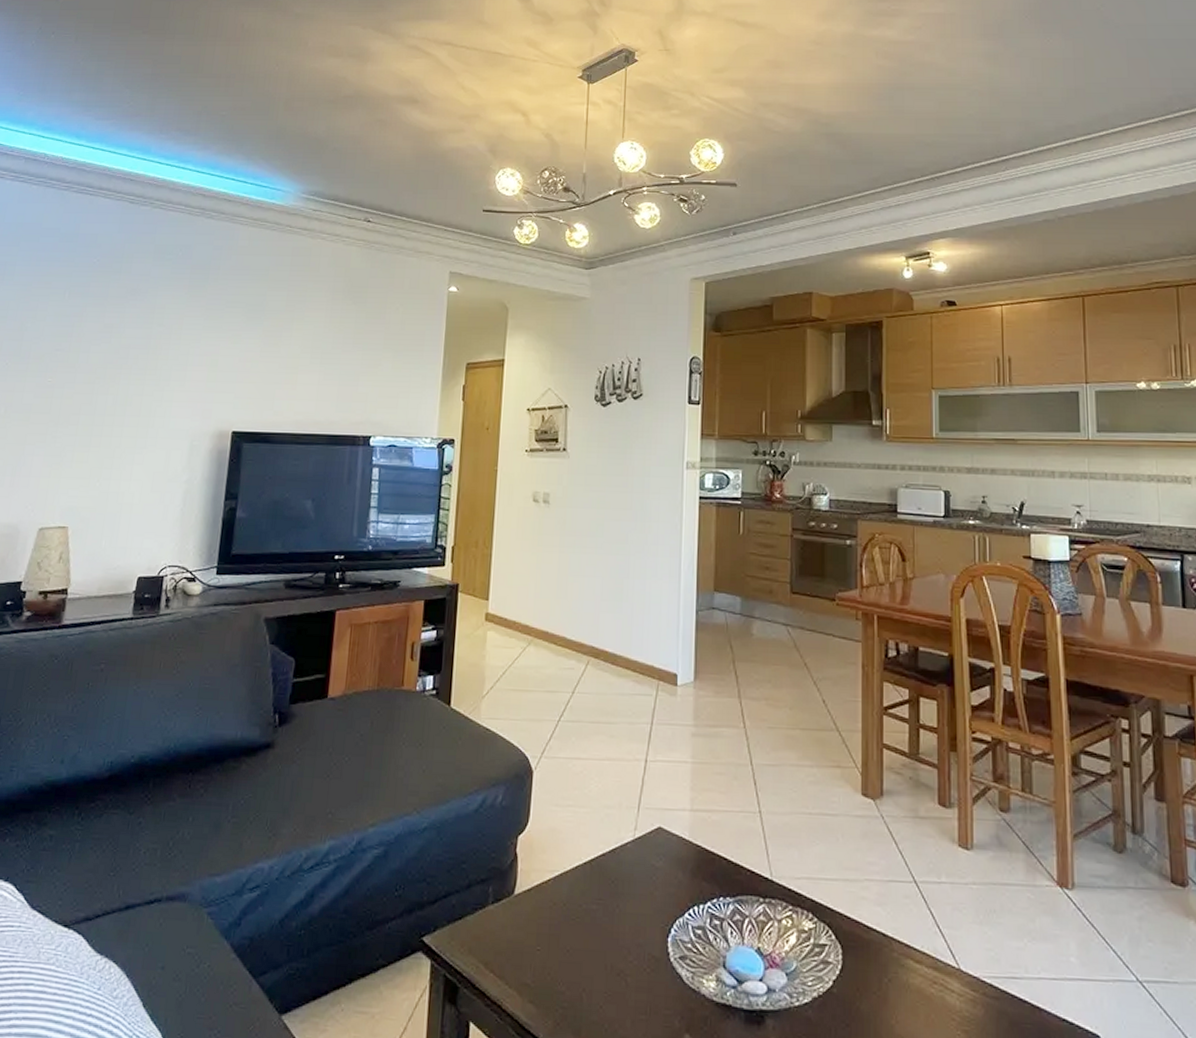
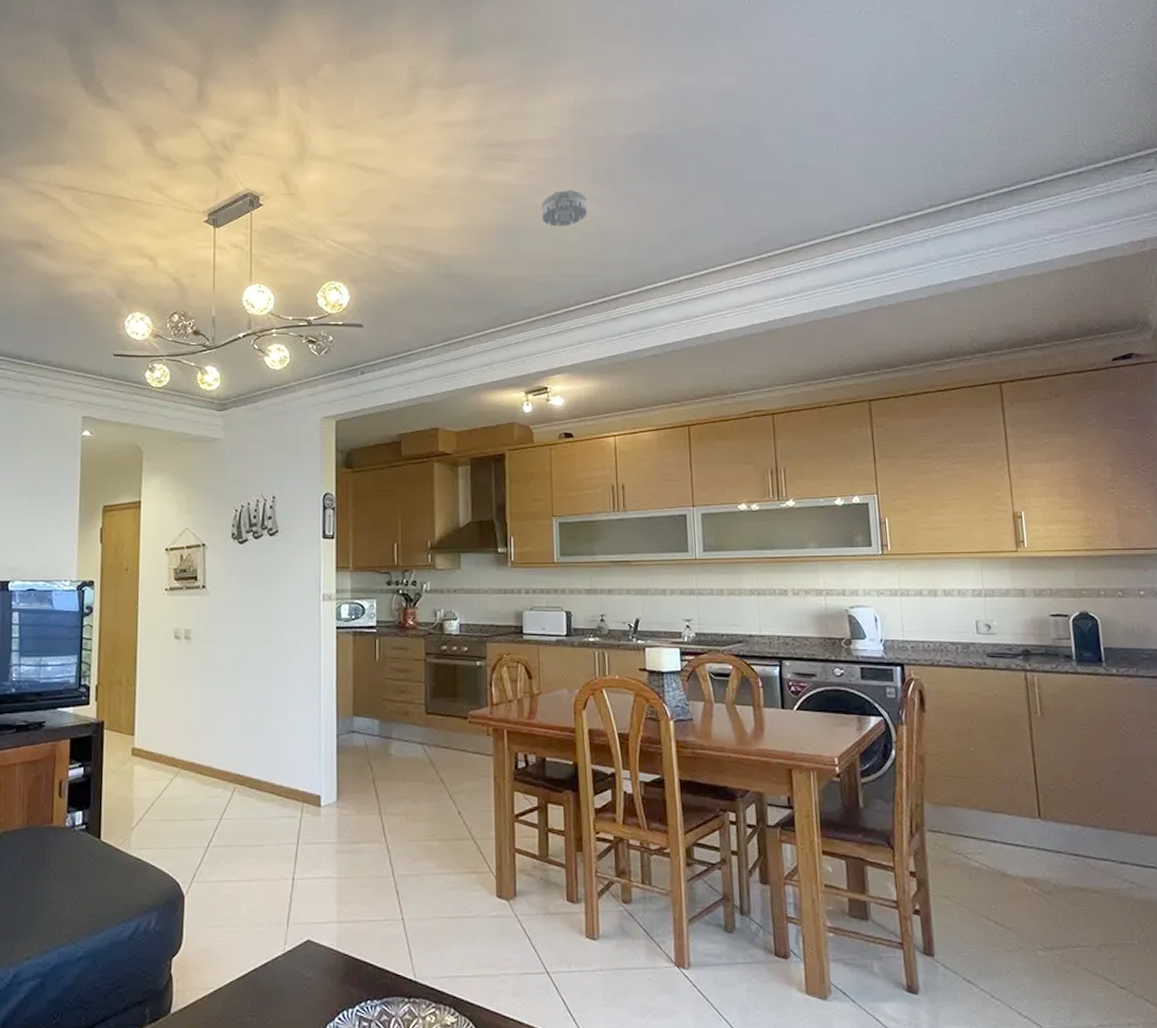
smoke detector: none [927,45,976,84] -> present [541,189,587,226]

